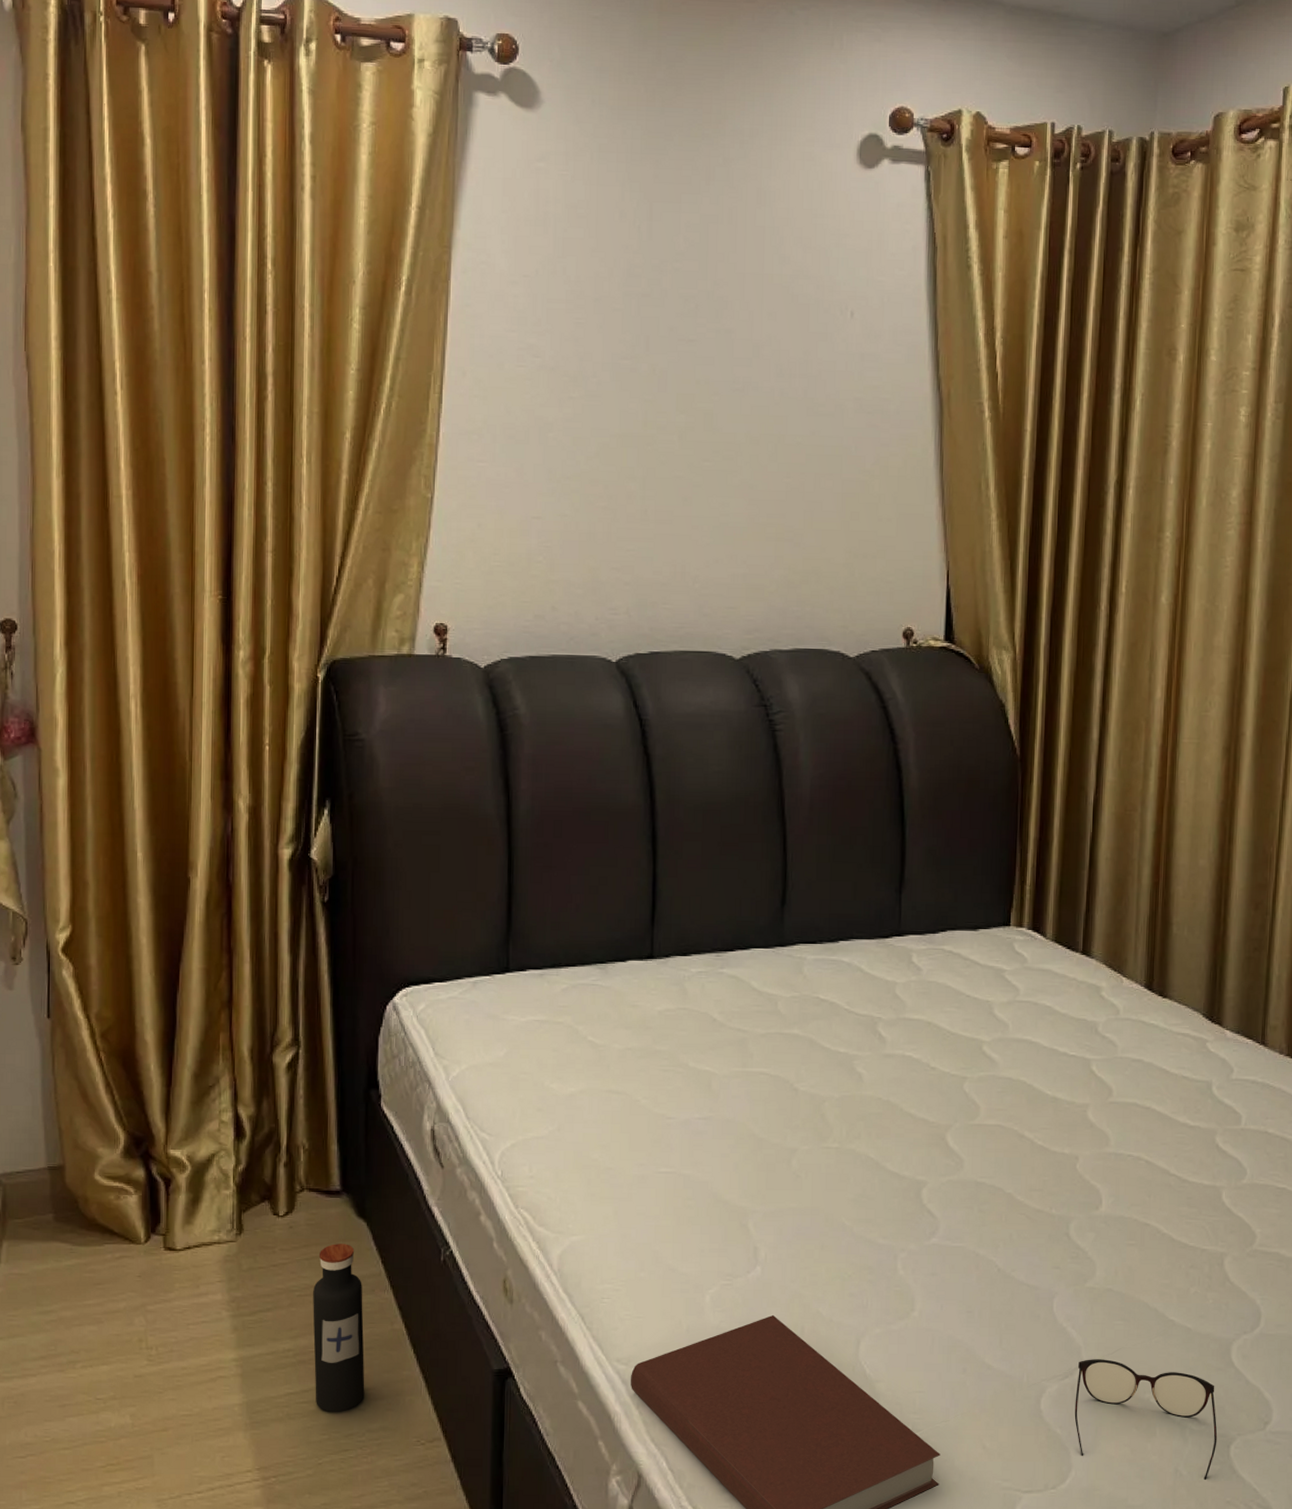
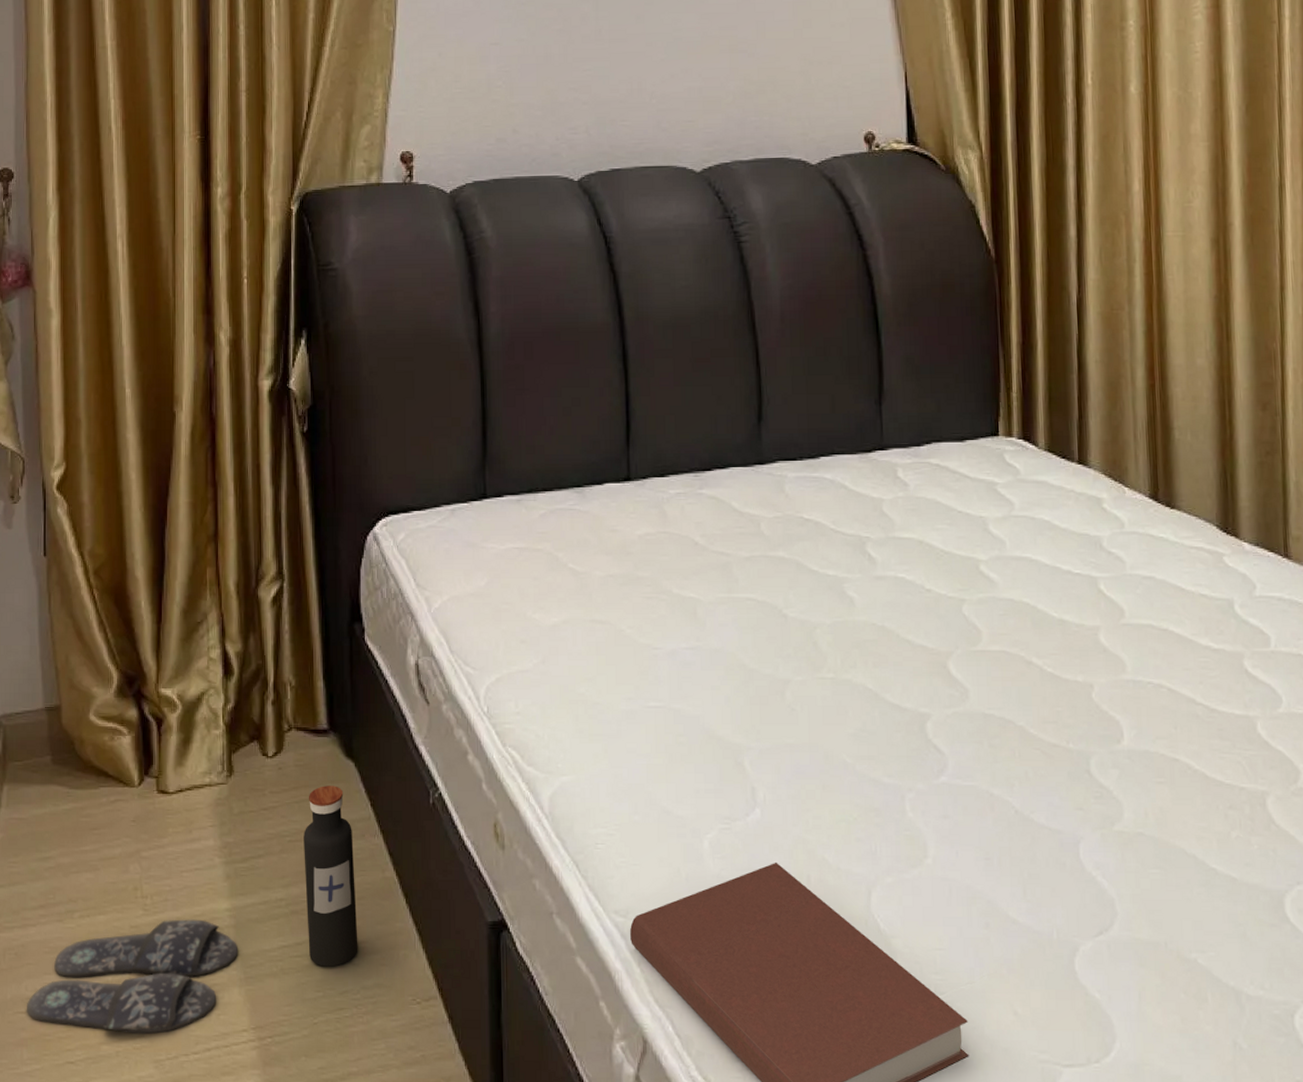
slippers: none [26,1369,243,1475] -> present [27,919,237,1034]
spectacles: present [1074,1359,1218,1480] -> none [1112,913,1279,1055]

